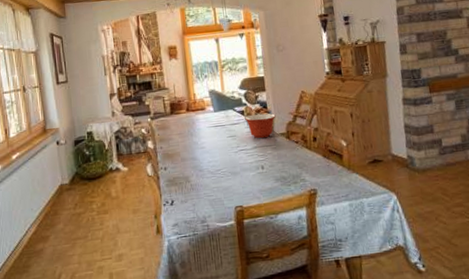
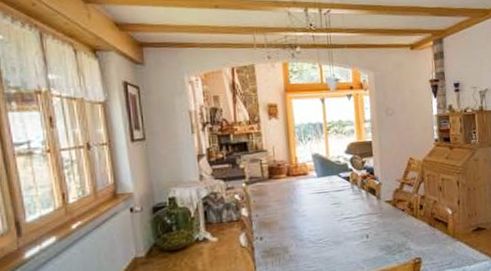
mixing bowl: present [245,113,276,138] -> none [350,179,383,206]

